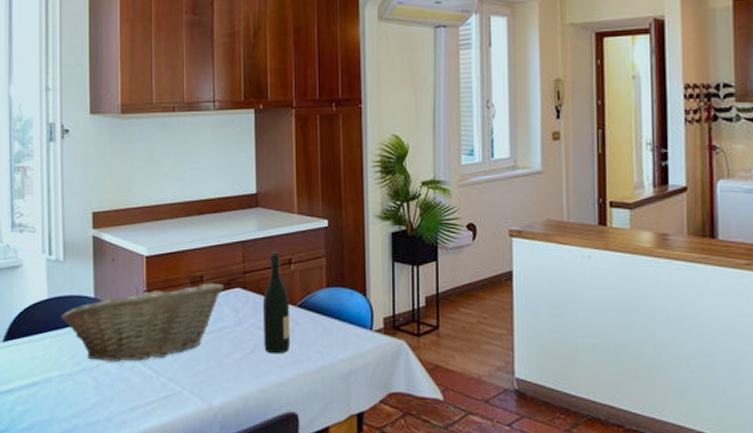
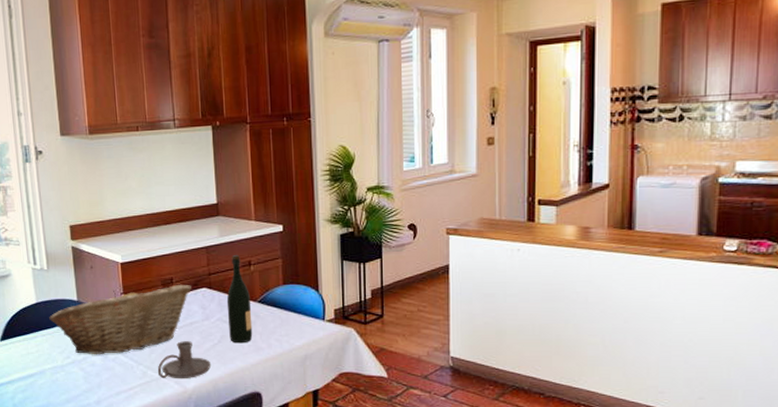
candle holder: none [180,349,241,395] -> present [157,341,211,379]

